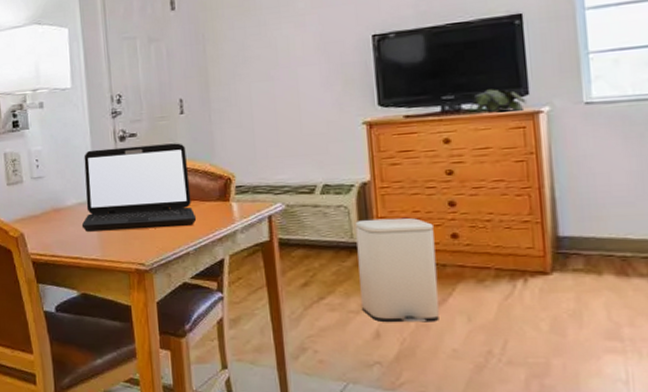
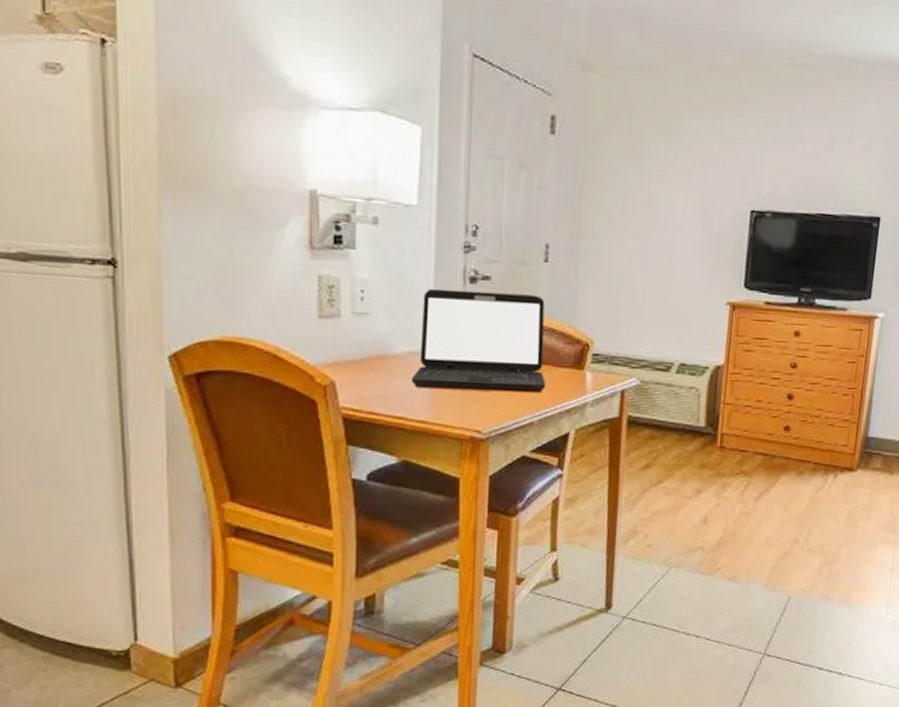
pedal bin: present [355,217,440,323] -> none [694,404,771,510]
plant: present [470,89,528,113] -> none [822,287,869,313]

